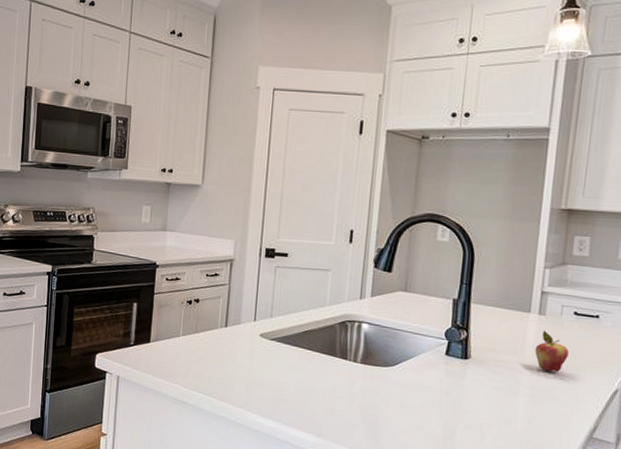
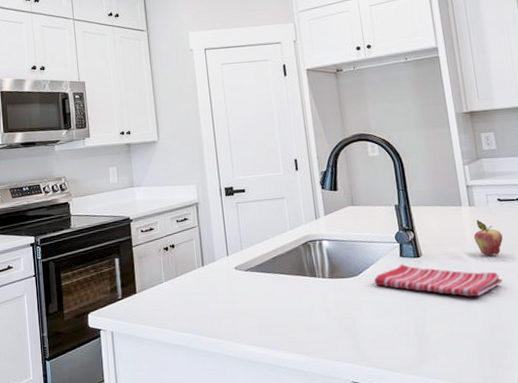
dish towel: none [409,363,555,412] -> present [374,264,503,297]

